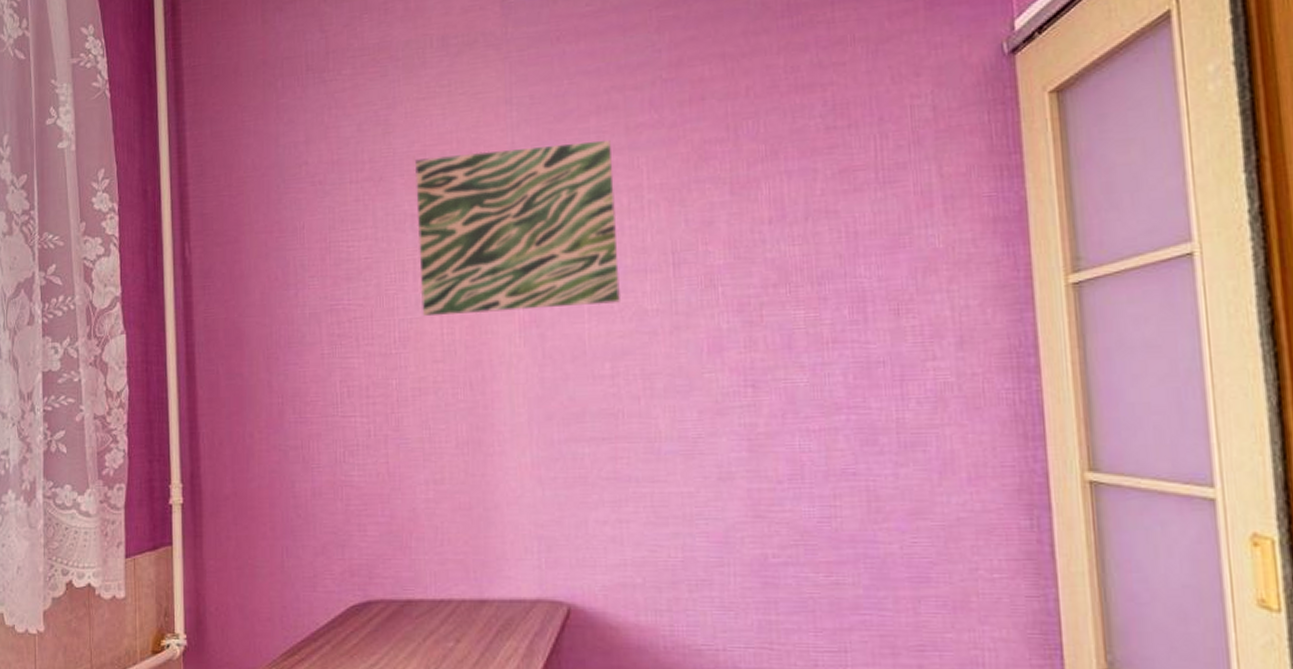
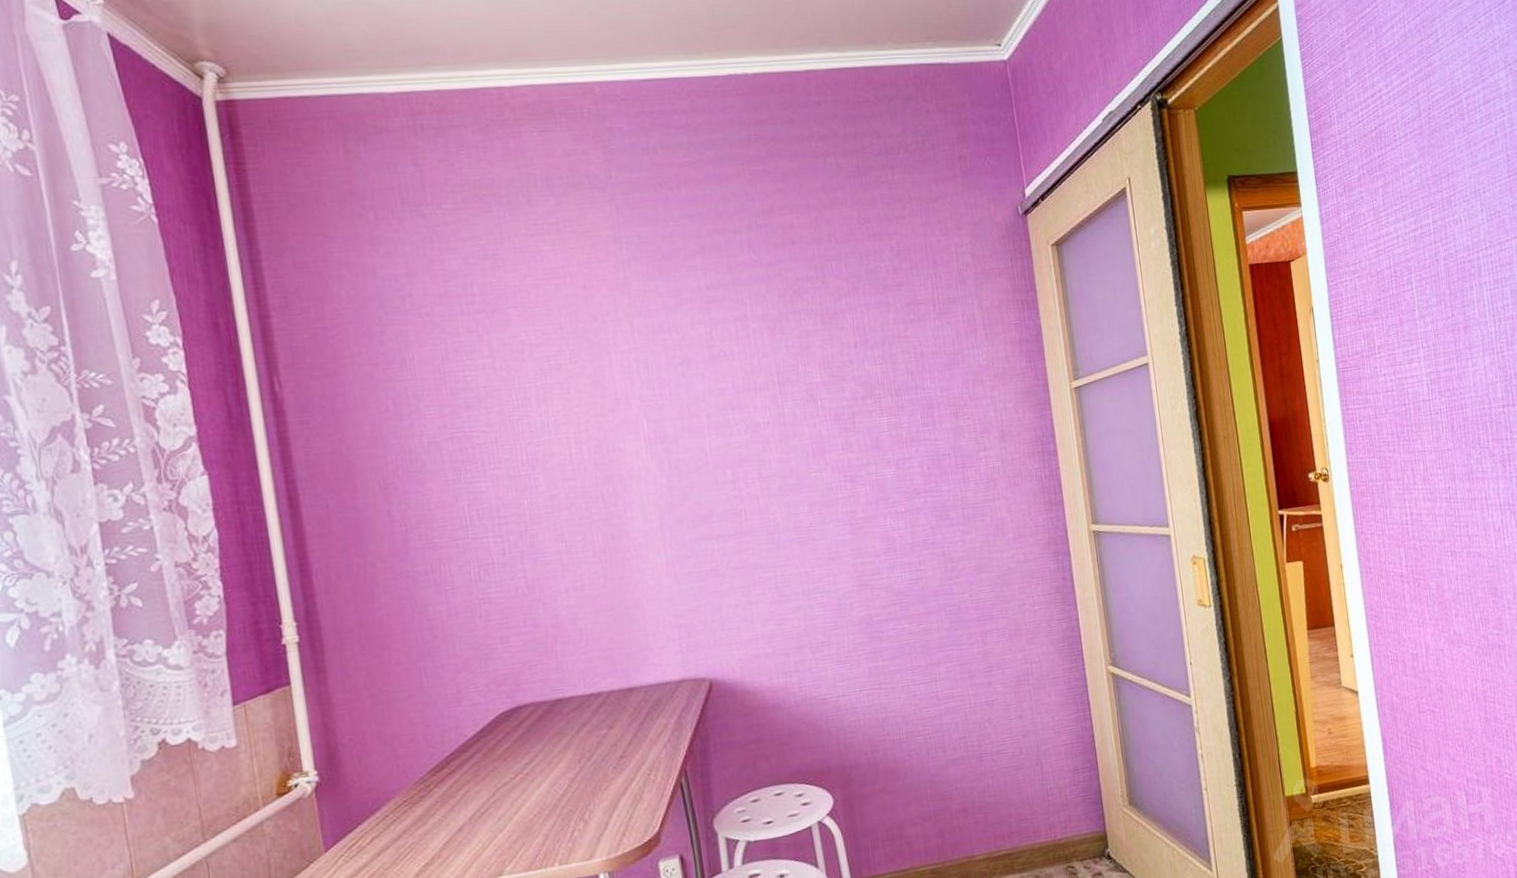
wall art: present [415,141,620,316] -> none [529,277,735,438]

